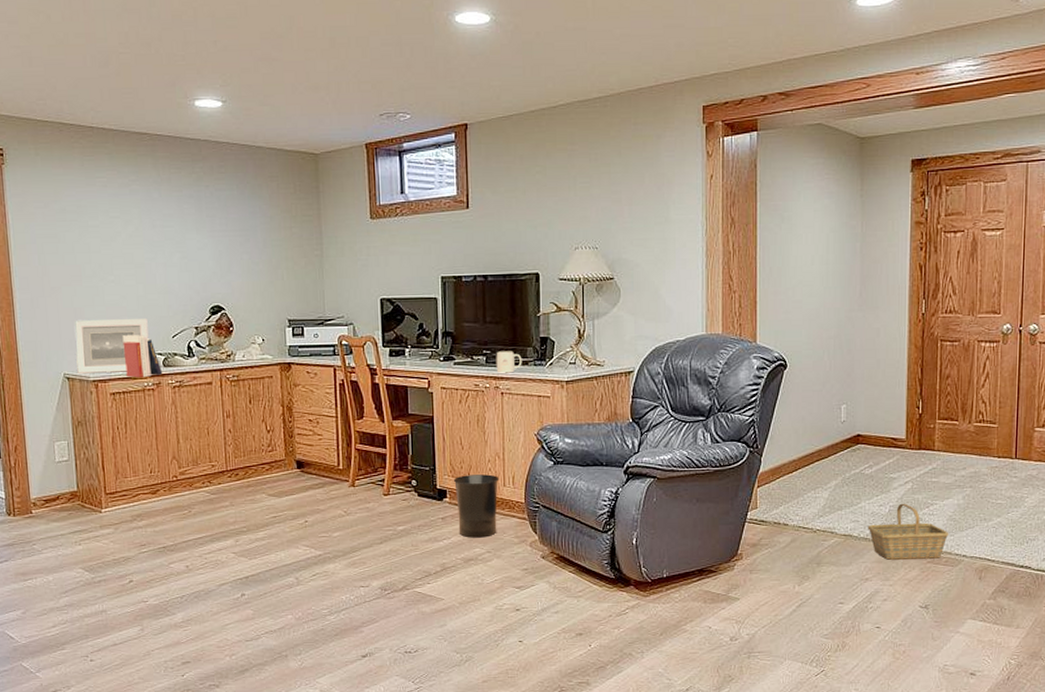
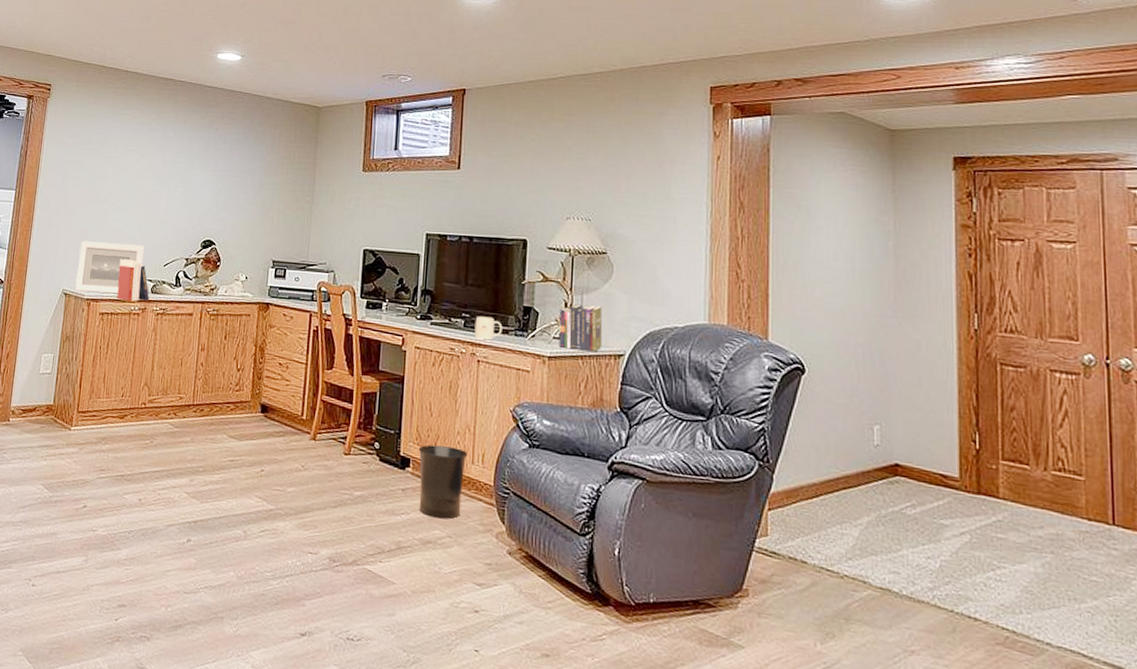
books: none [574,330,614,372] -> present [559,305,603,352]
basket: present [867,503,949,560] -> none [912,559,1025,641]

